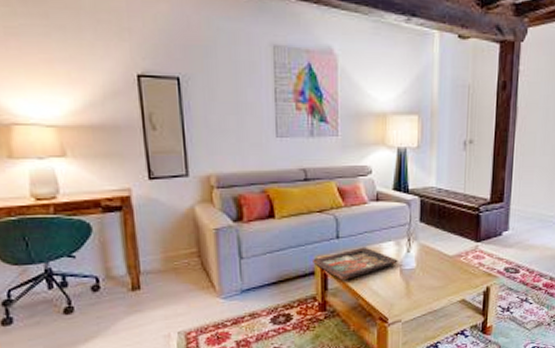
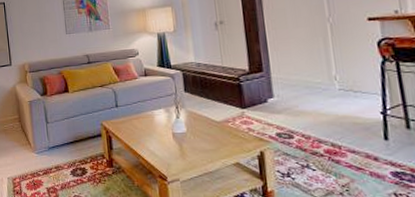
decorative tray: present [313,247,398,281] -> none [99,113,170,142]

